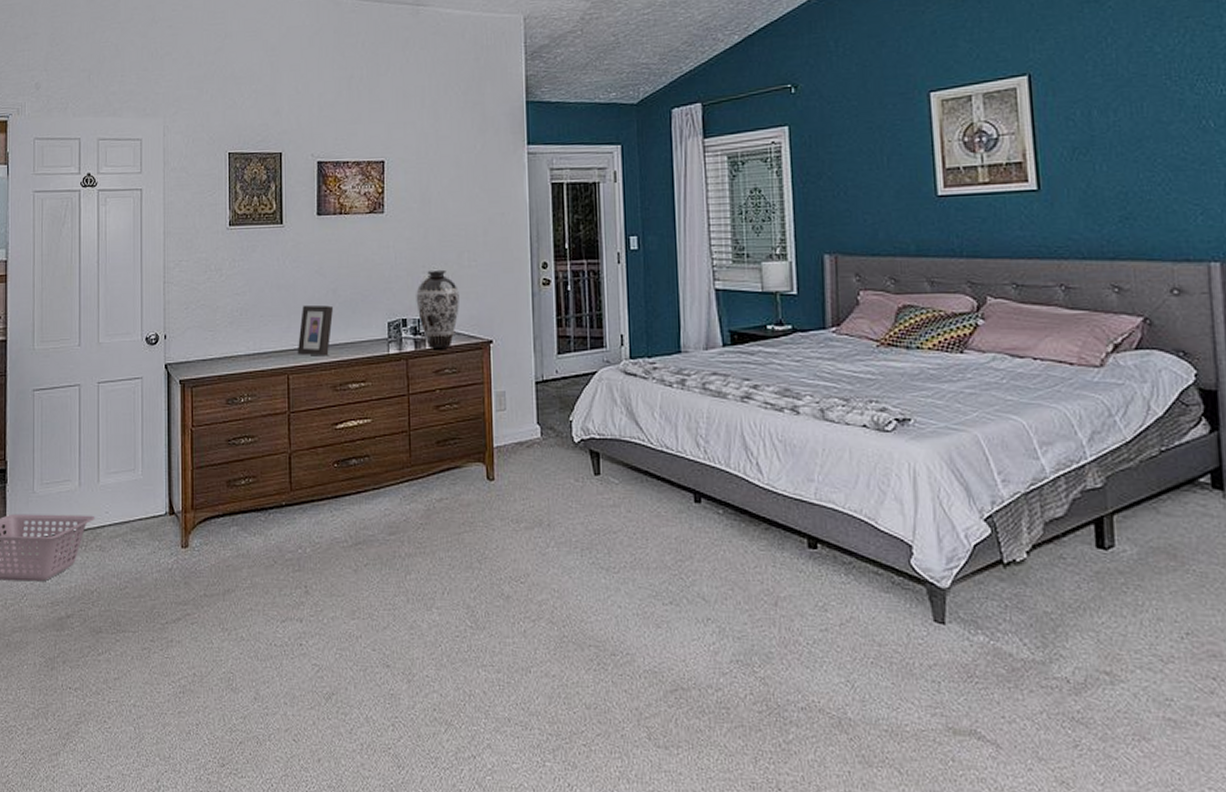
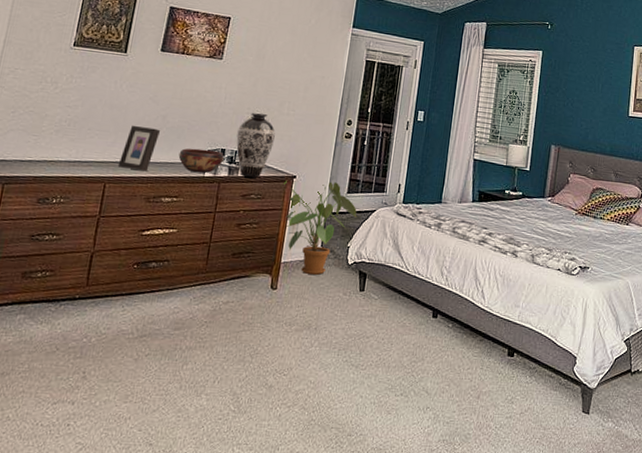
decorative bowl: none [357,322,407,350] -> present [178,148,224,173]
house plant: none [477,342,575,459] -> present [281,180,357,275]

